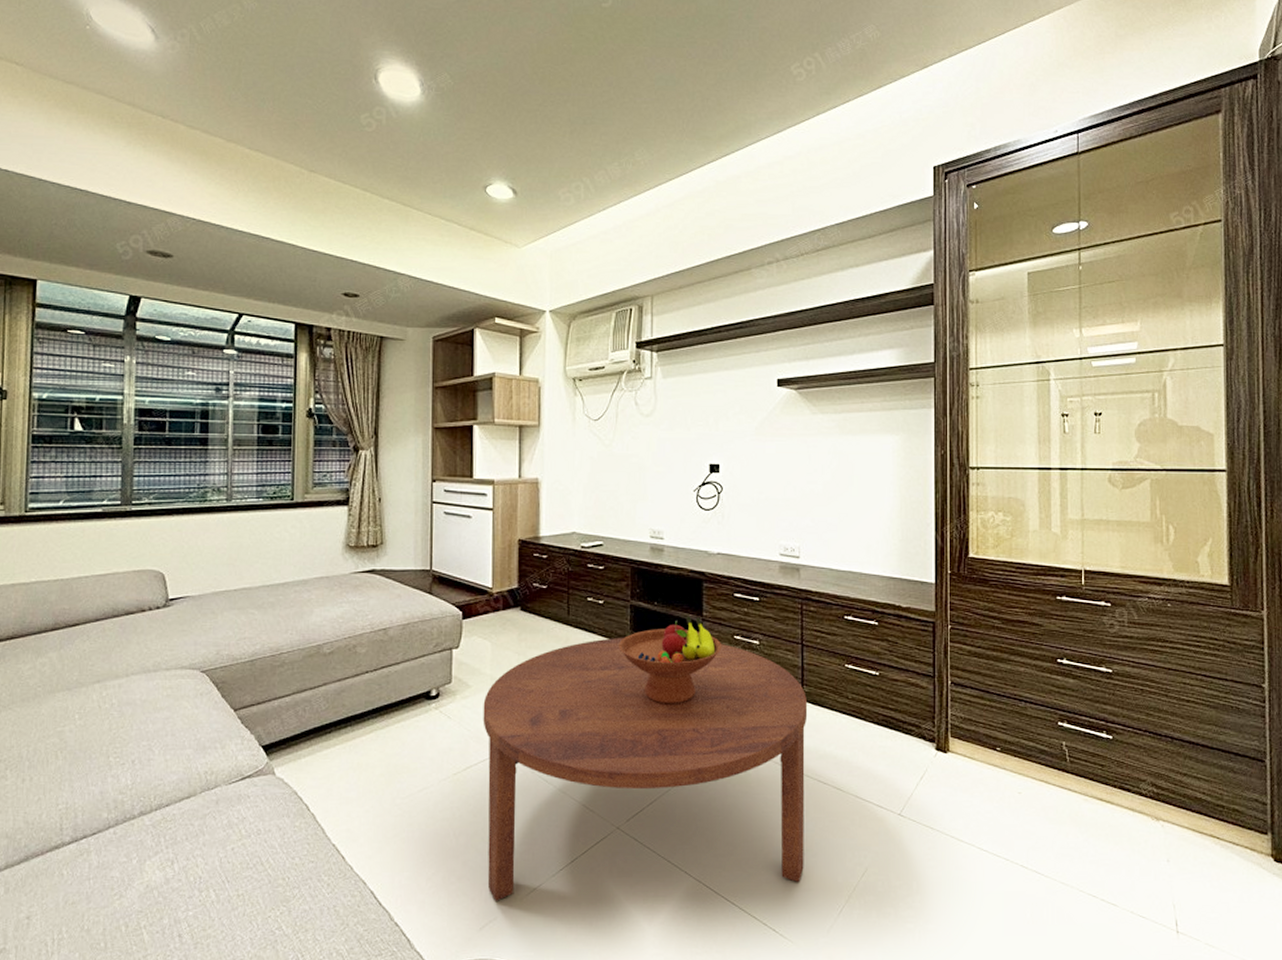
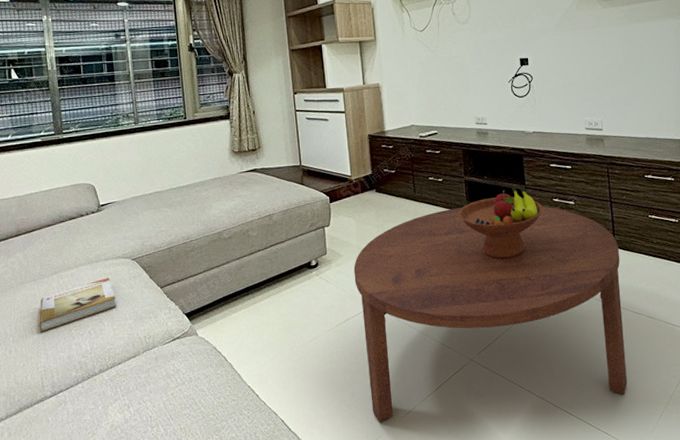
book: none [66,692,174,756] -> present [39,277,116,331]

